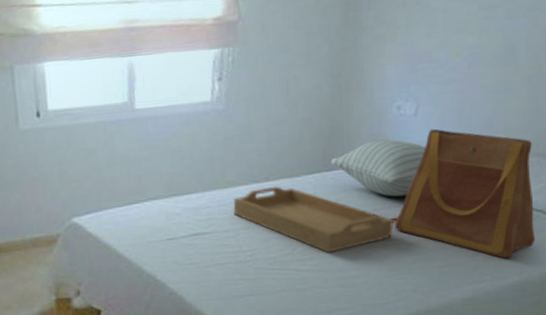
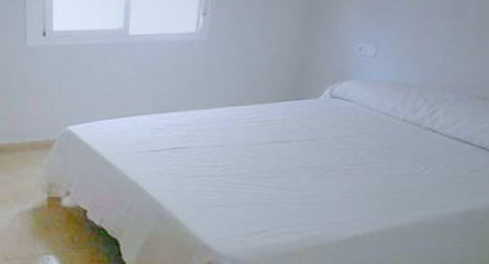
serving tray: present [233,186,394,253] -> none [210,110,352,173]
pillow: present [331,139,426,197] -> none [299,76,384,127]
tote bag: present [395,128,536,259] -> none [353,69,480,189]

